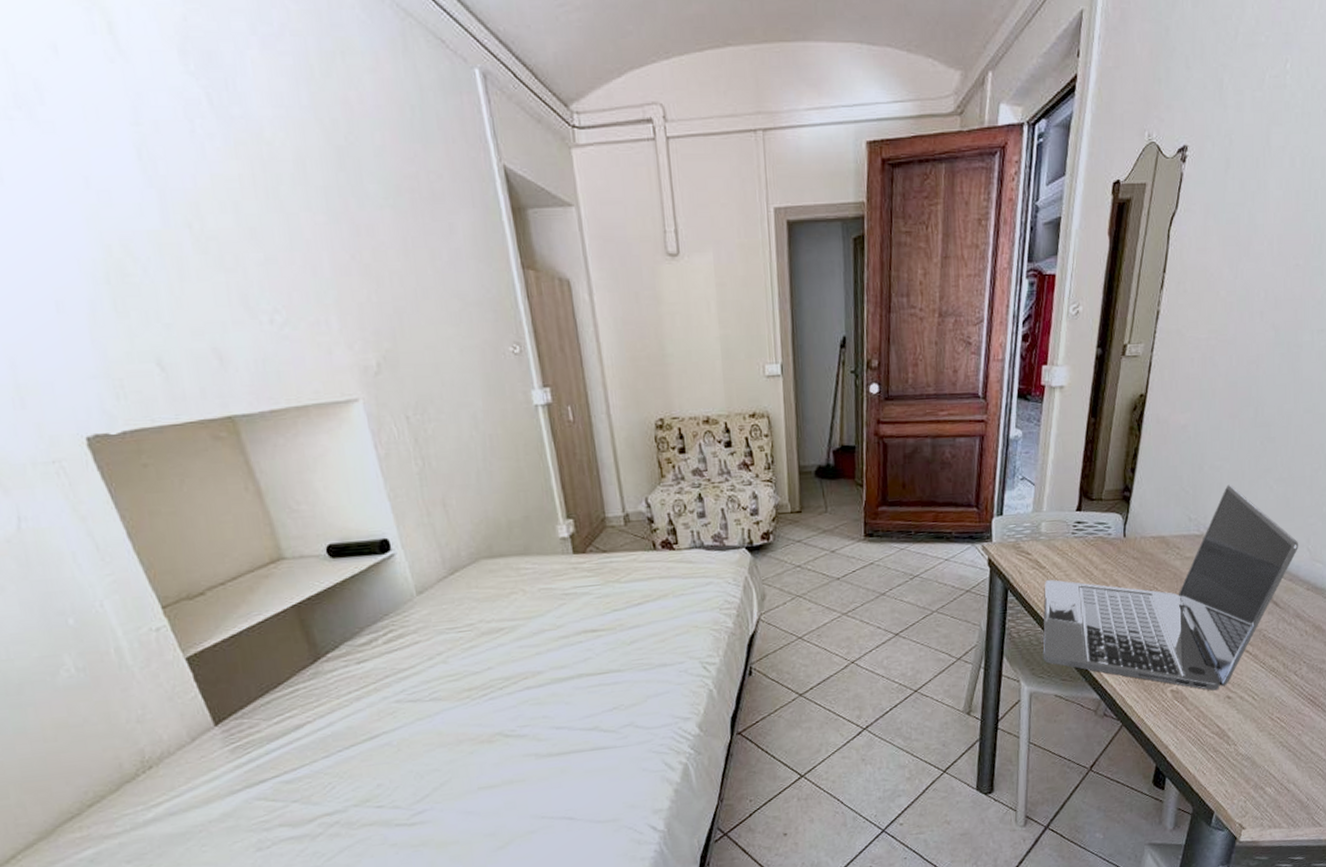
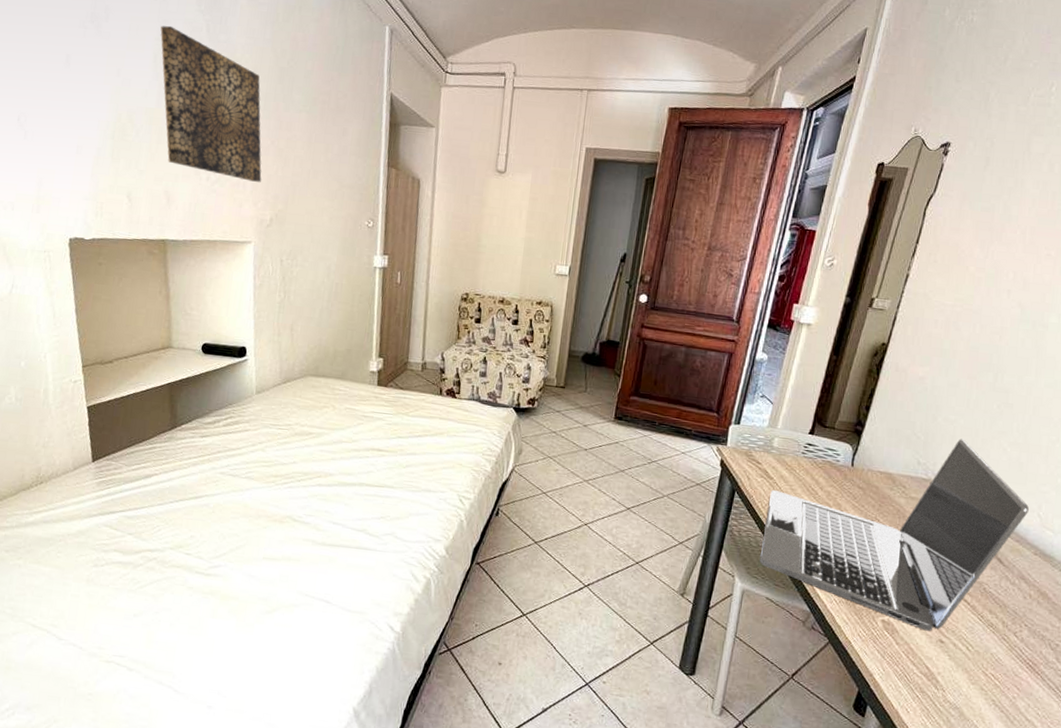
wall art: none [133,102,350,316] -> present [160,26,262,182]

